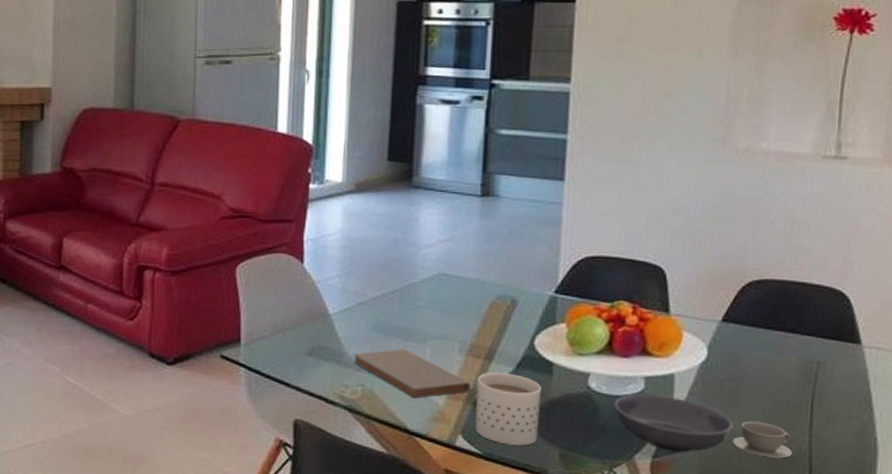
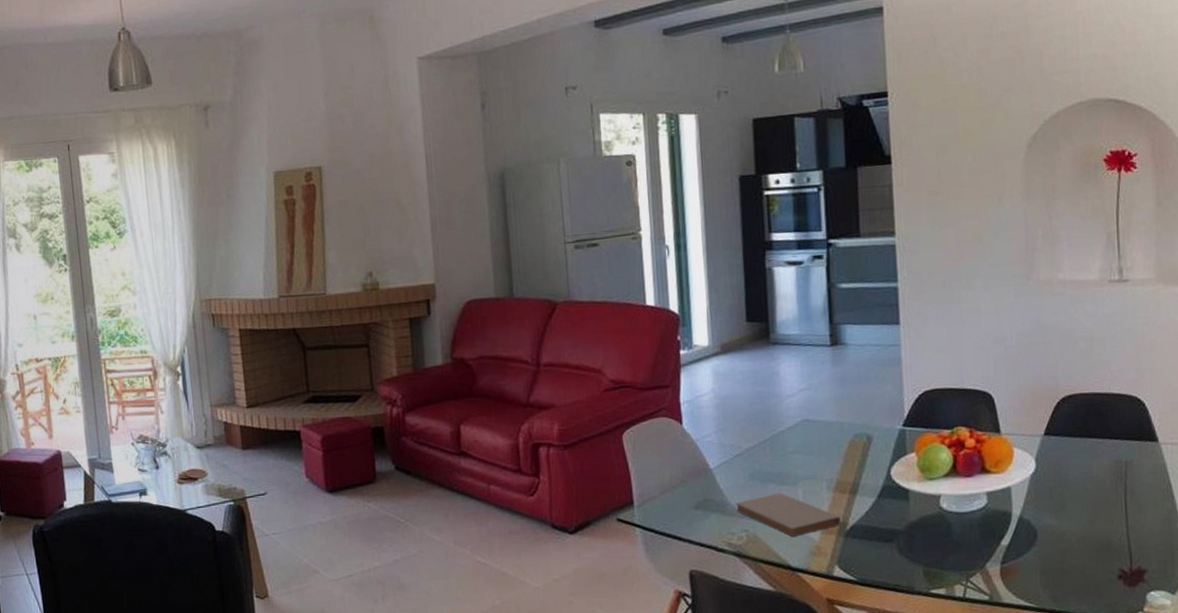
mug: present [475,372,541,446] -> none [846,503,904,570]
bowl: present [614,394,733,453] -> none [964,506,1064,557]
teacup: present [732,421,792,458] -> none [1064,520,1114,551]

